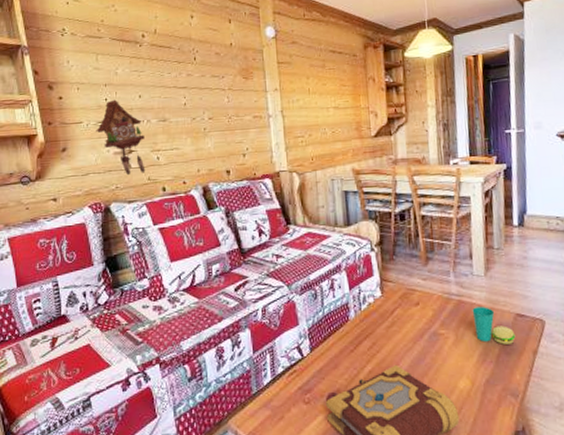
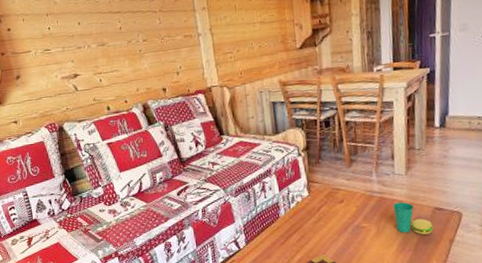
cuckoo clock: present [96,99,146,176] -> none [43,28,91,98]

